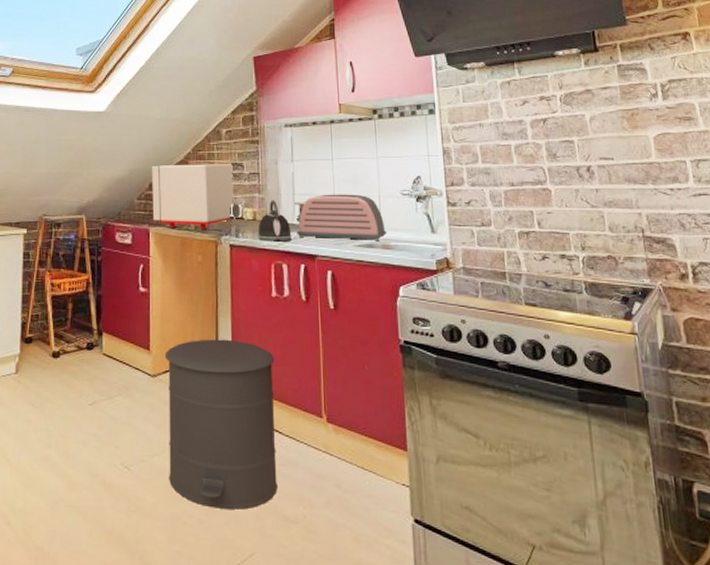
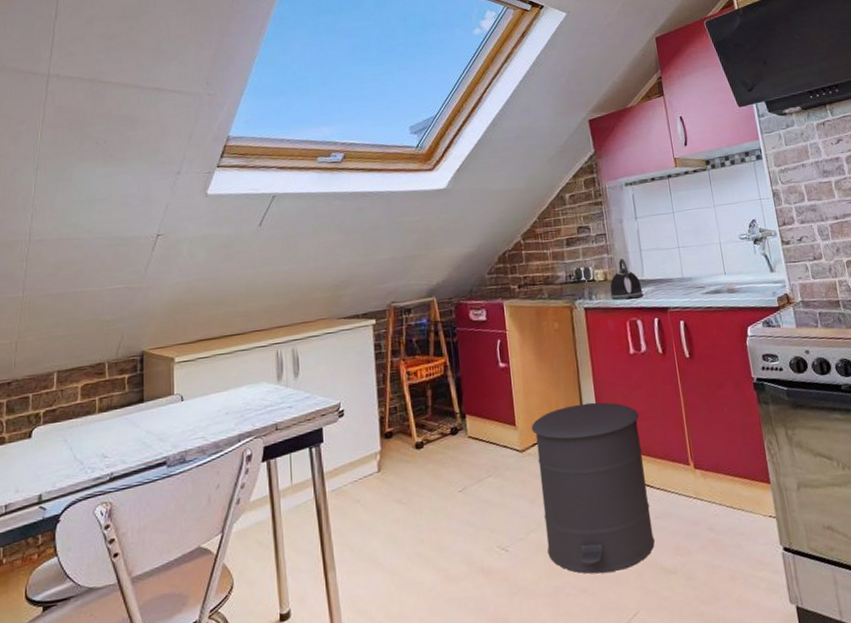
microwave: present [152,164,233,231] -> none [500,228,585,300]
toaster: present [294,194,388,242] -> none [642,243,731,293]

